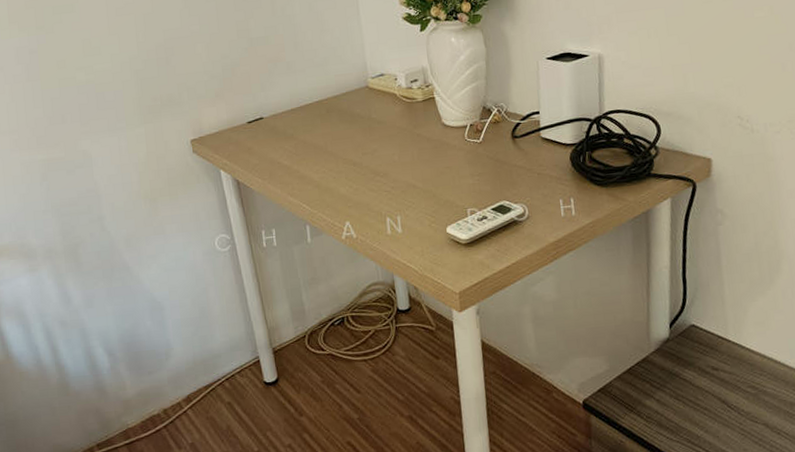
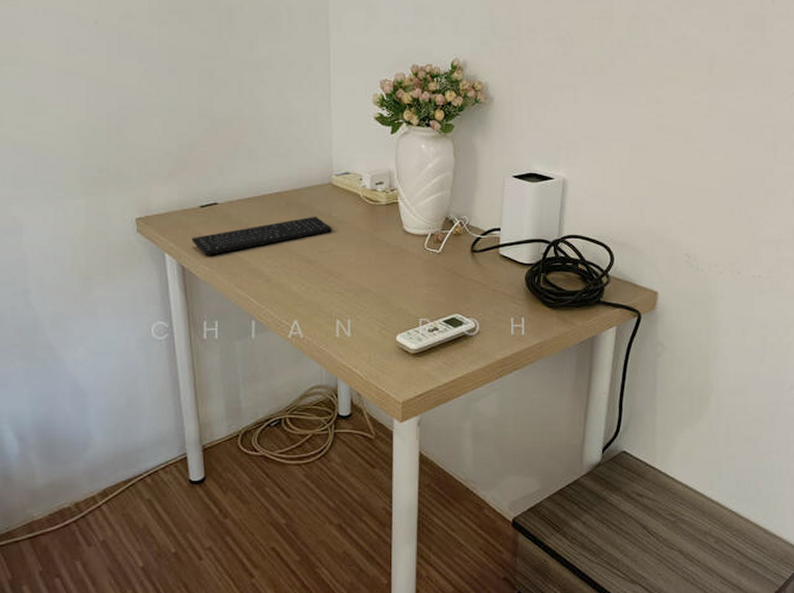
keyboard: none [243,119,374,169] -> present [191,216,332,257]

